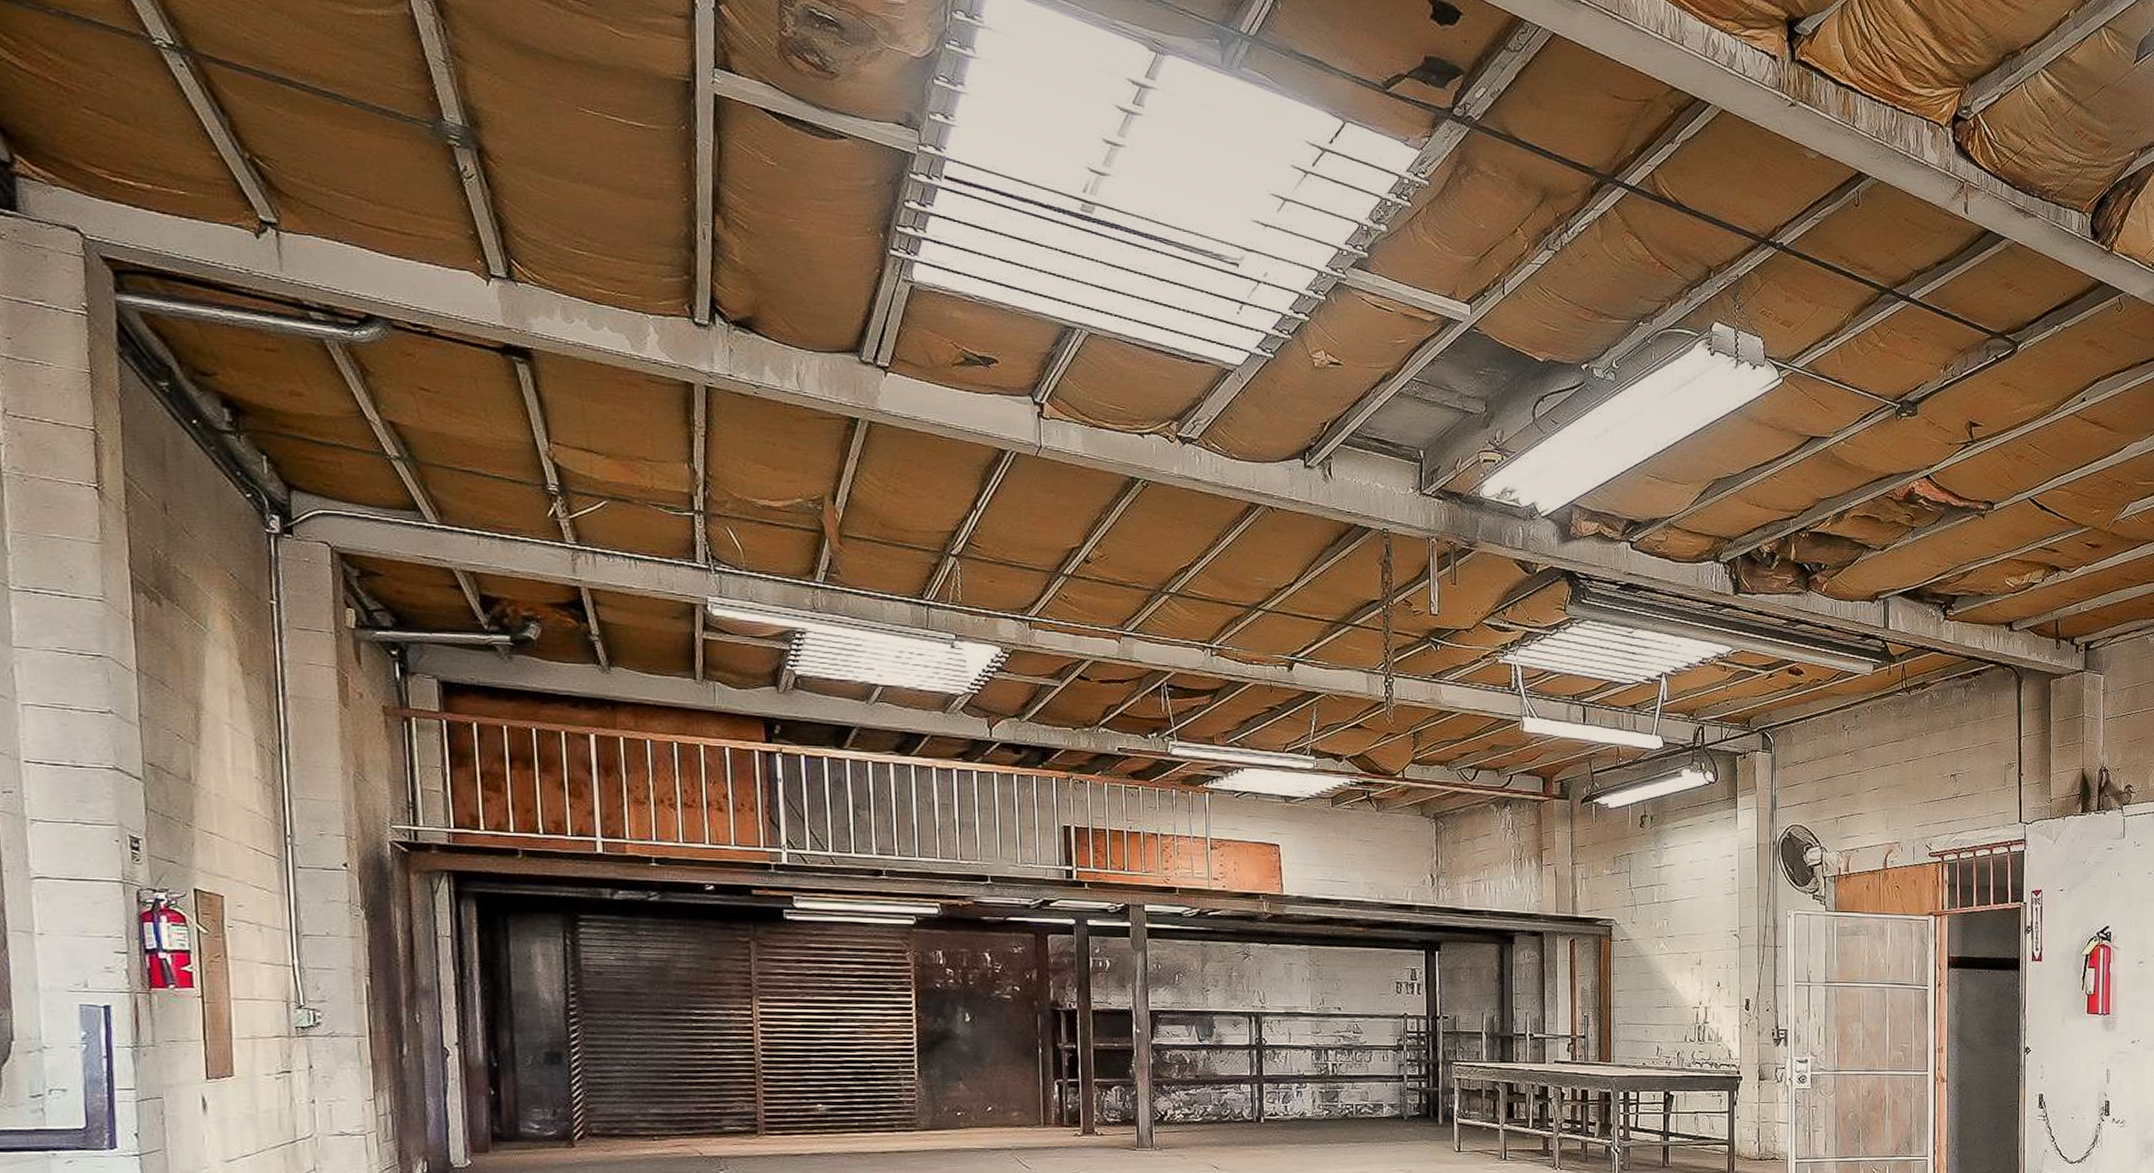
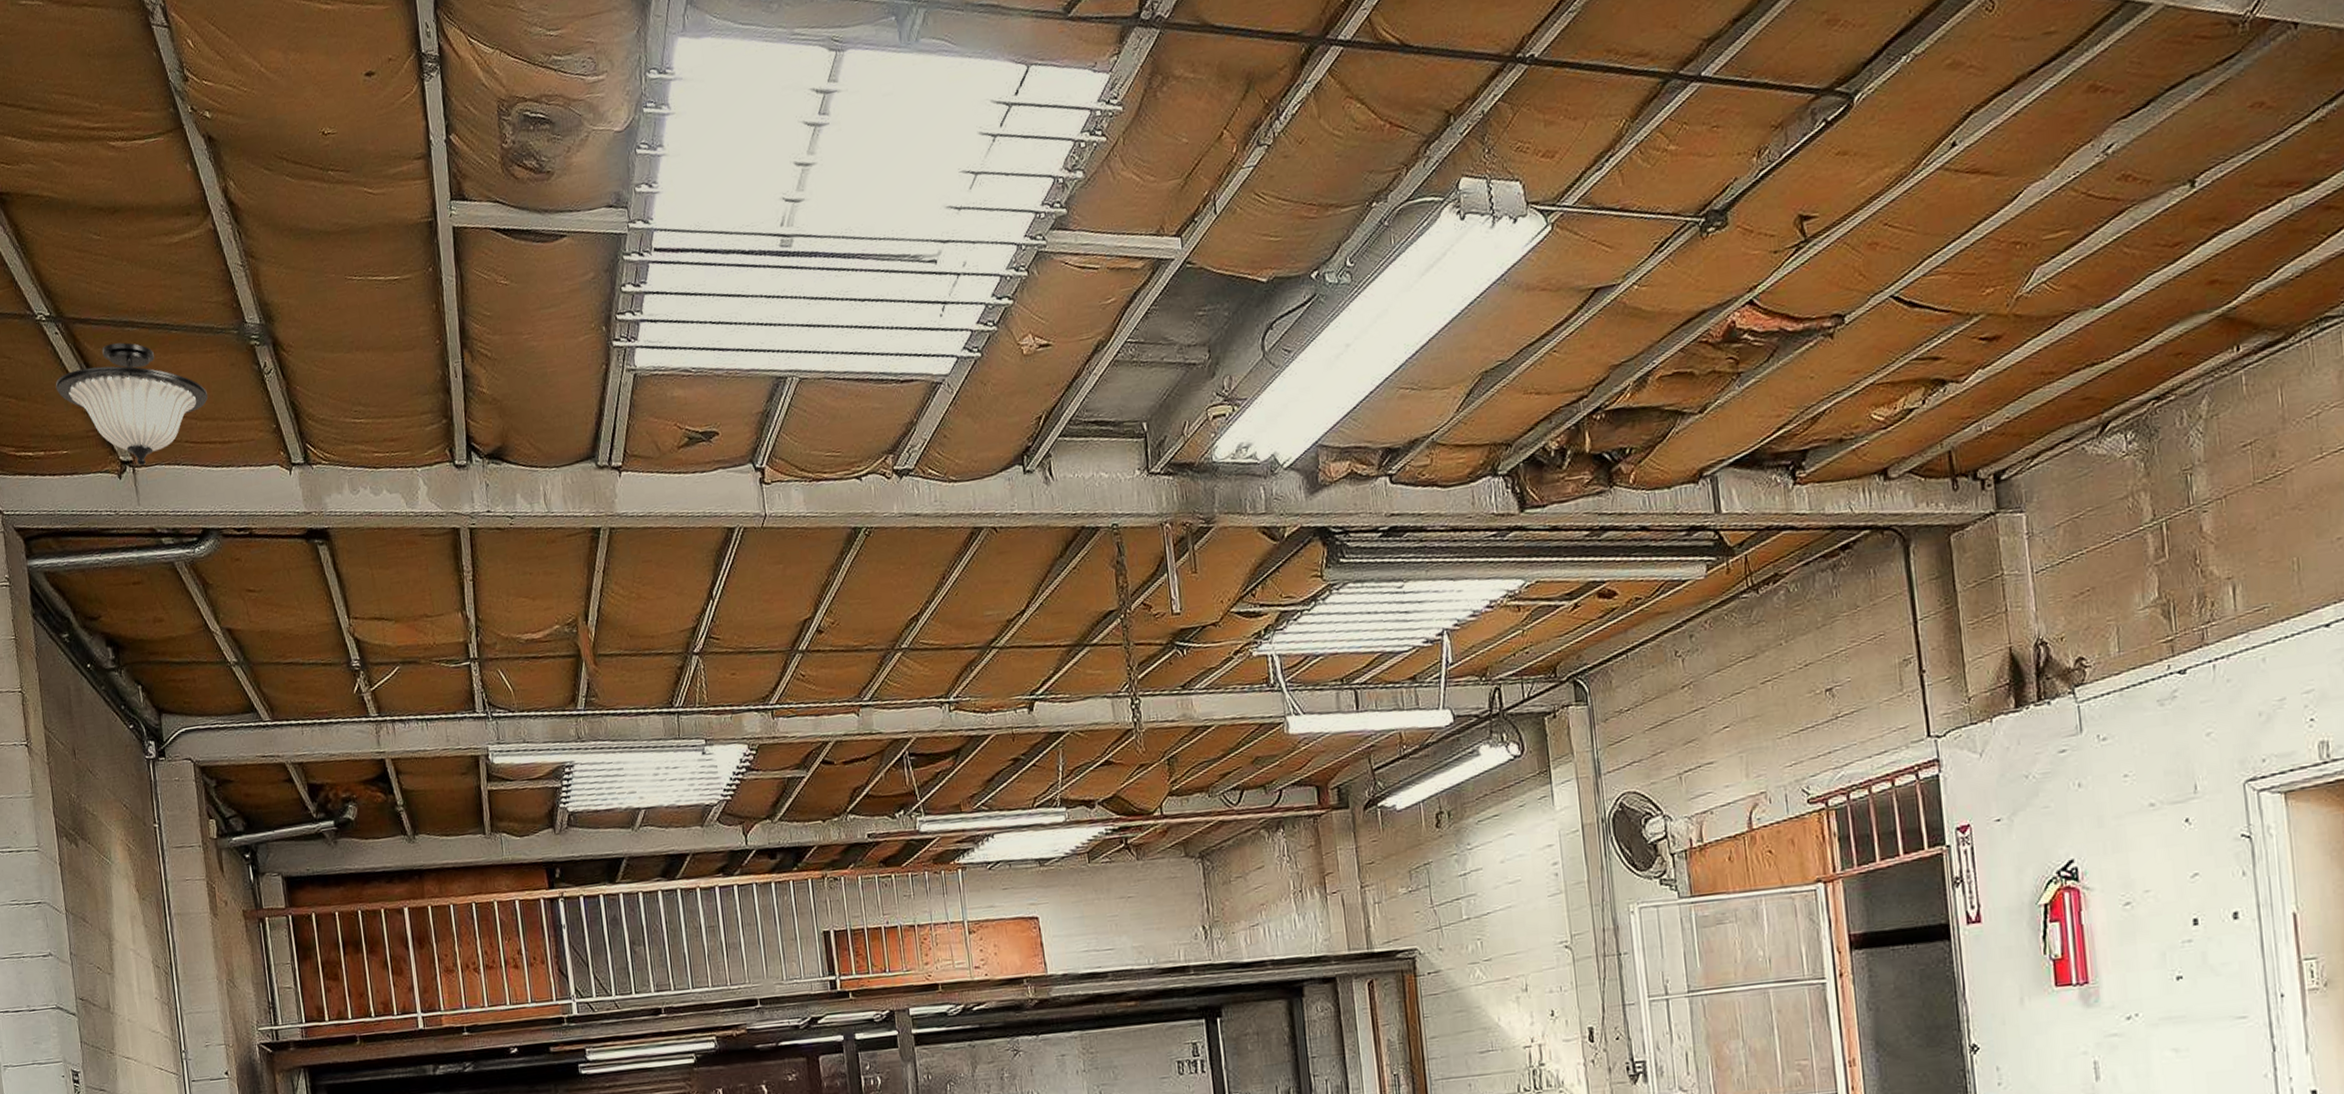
light fixture: none [174,95,387,231] -> present [55,342,209,466]

